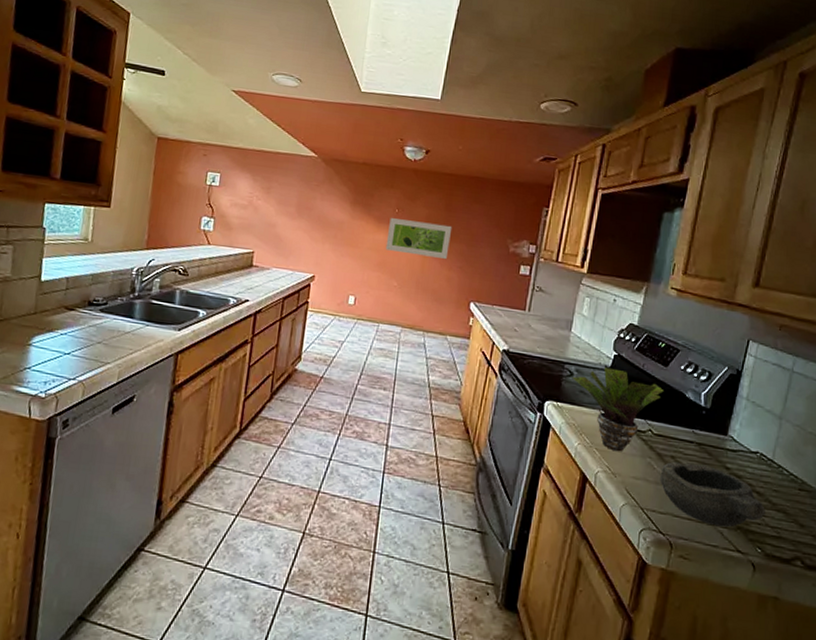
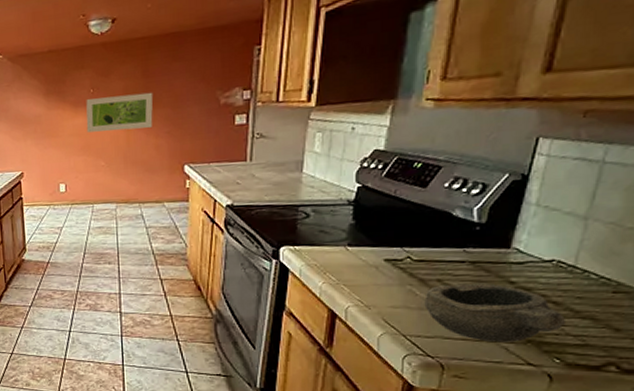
potted plant: present [572,367,664,452] -> none [308,201,423,285]

